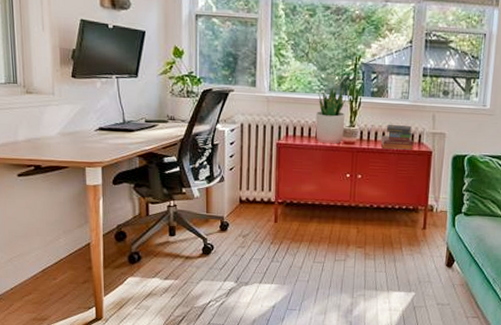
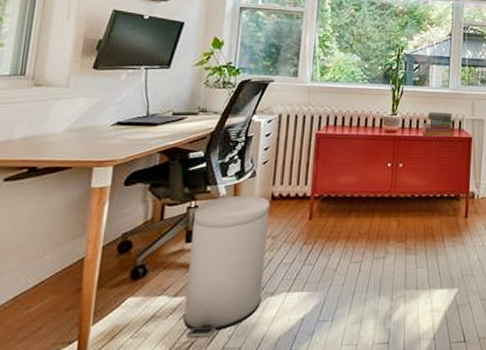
pedal bin: none [173,197,239,314] -> present [183,195,271,338]
planter: present [315,85,346,144] -> none [357,75,389,133]

